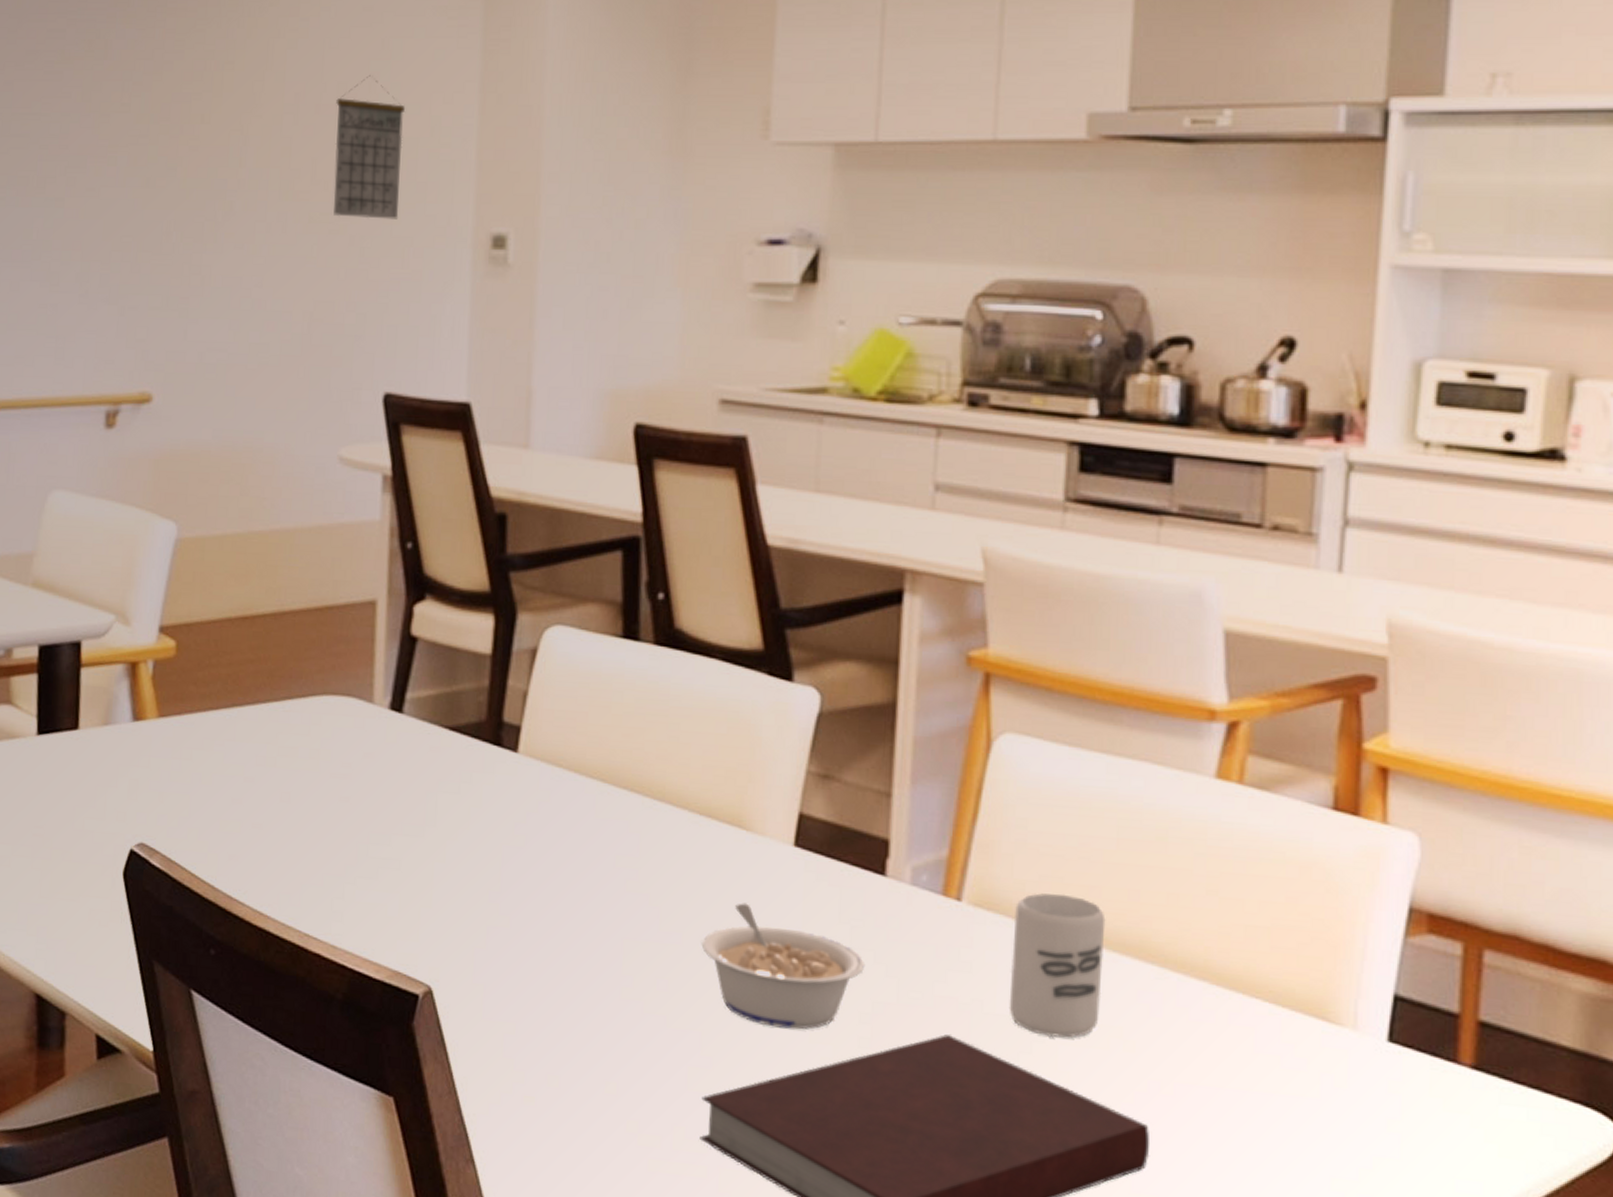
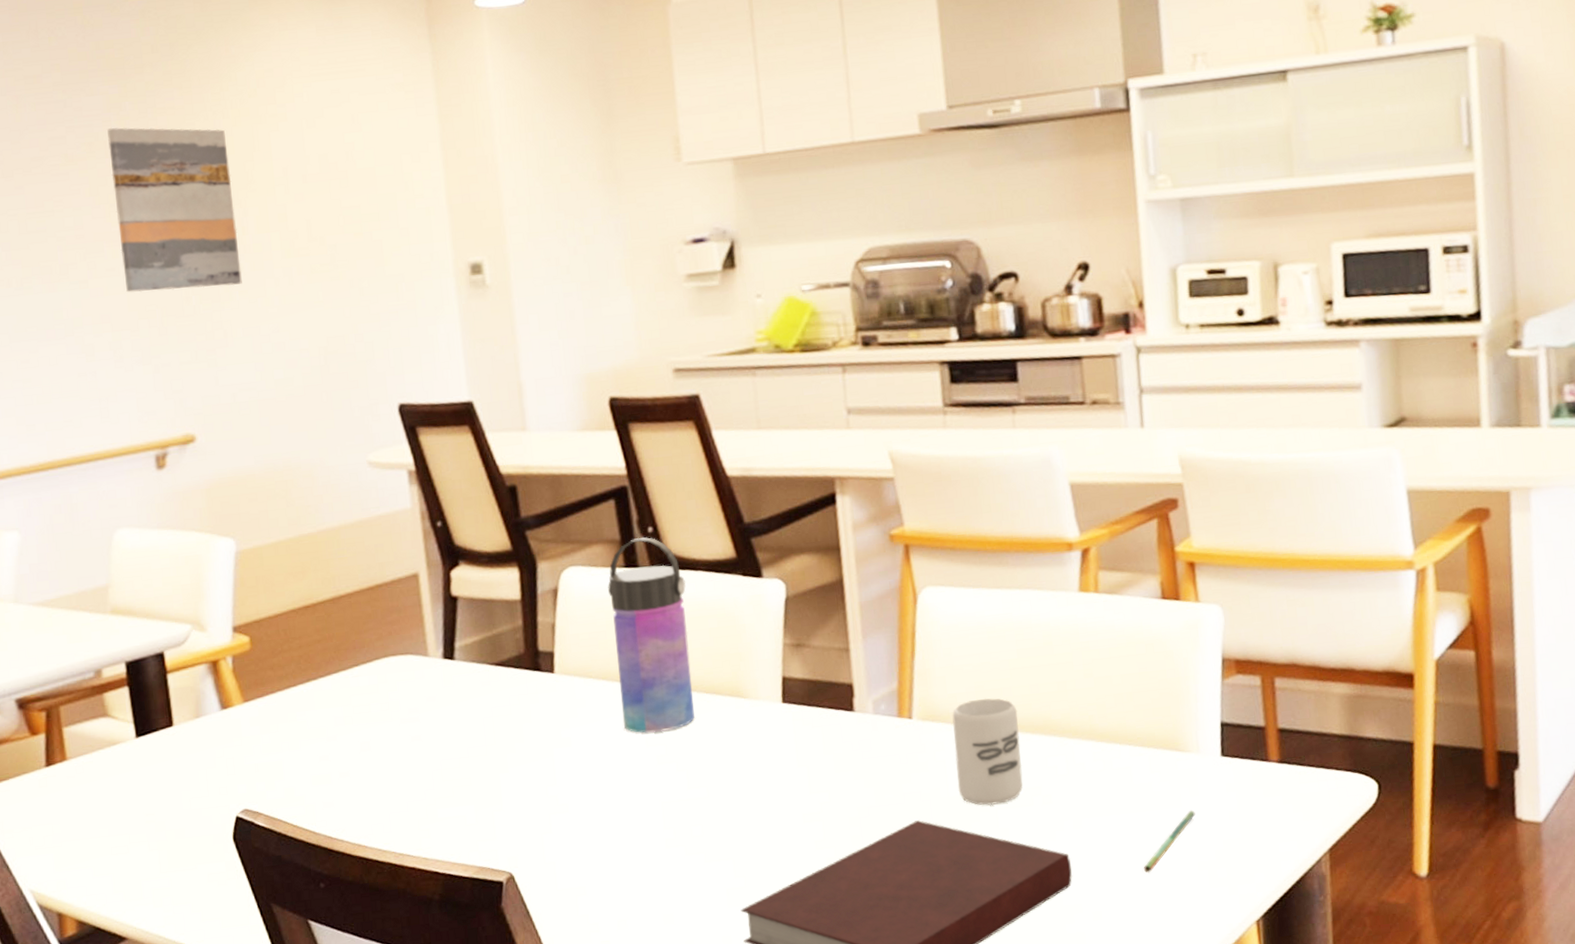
wall art: none [104,25,237,226] -> present [107,127,242,293]
calendar: present [333,75,406,220] -> none [320,146,389,266]
water bottle: none [591,604,695,853] -> present [608,537,695,733]
legume: present [701,903,866,1030] -> none [722,754,849,845]
pen: none [1252,1105,1338,1178] -> present [1144,810,1196,874]

